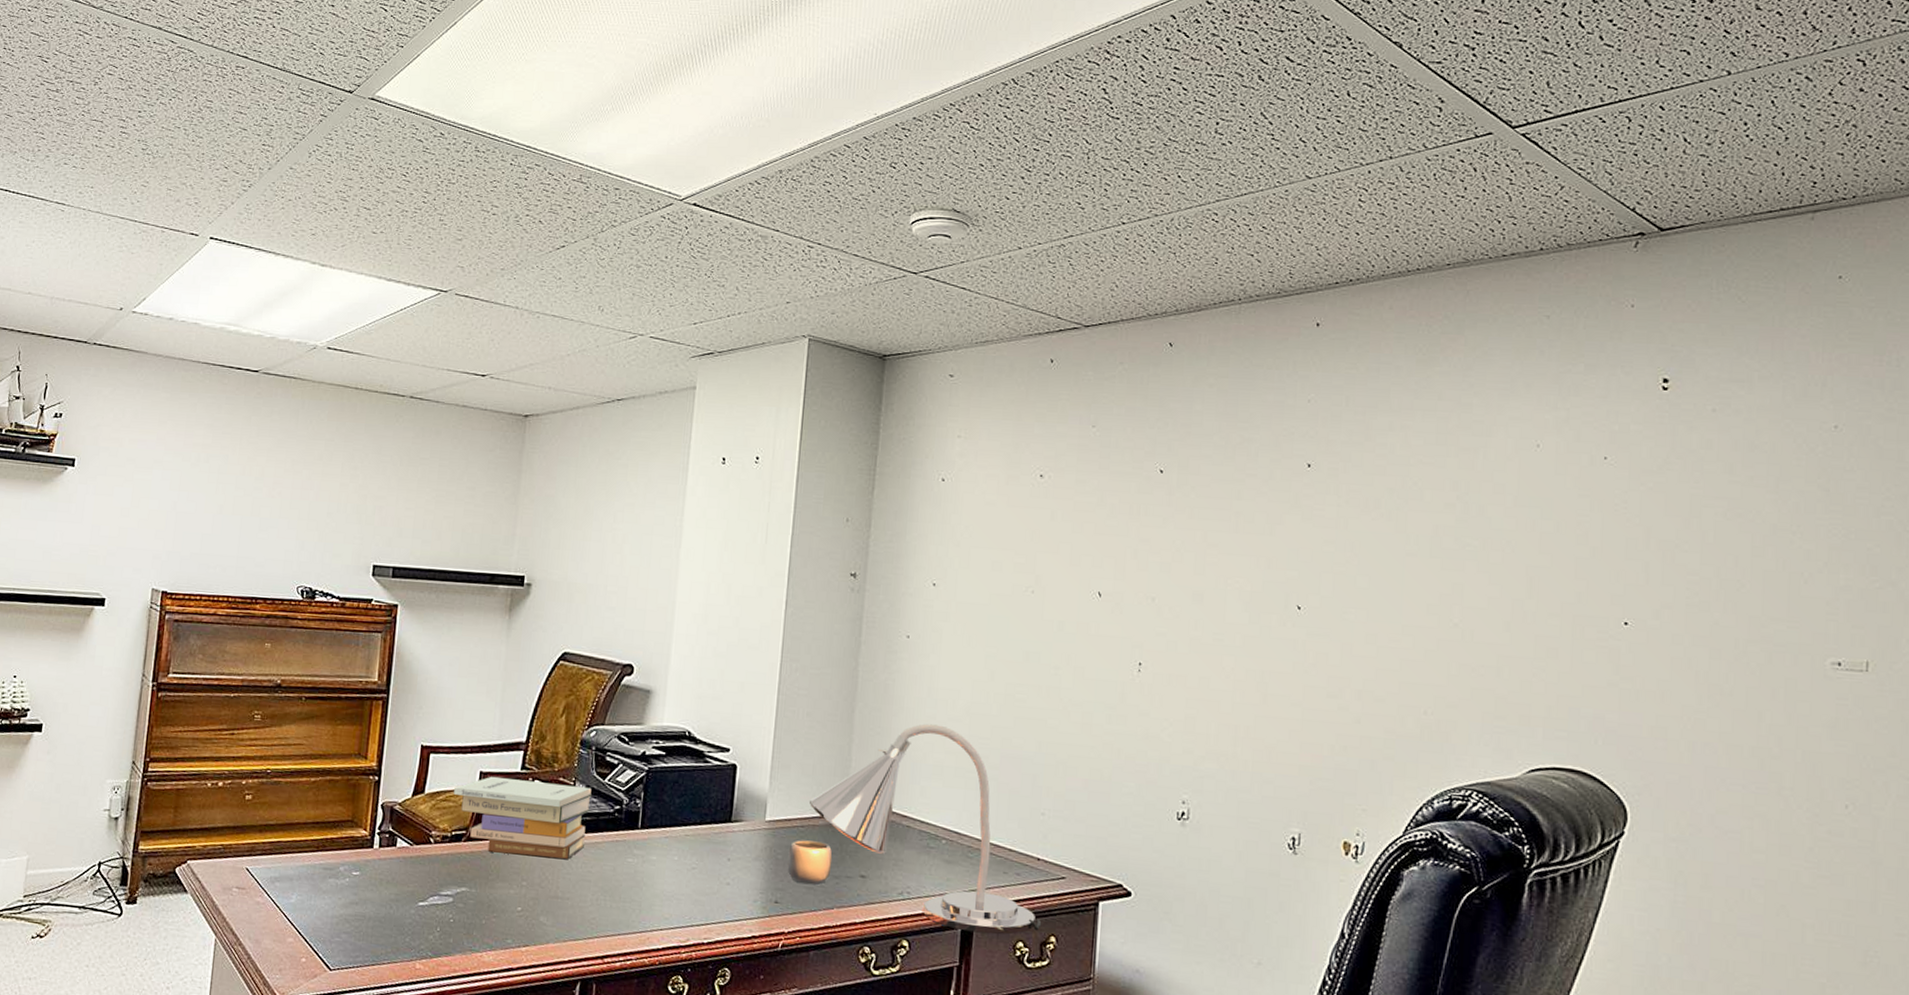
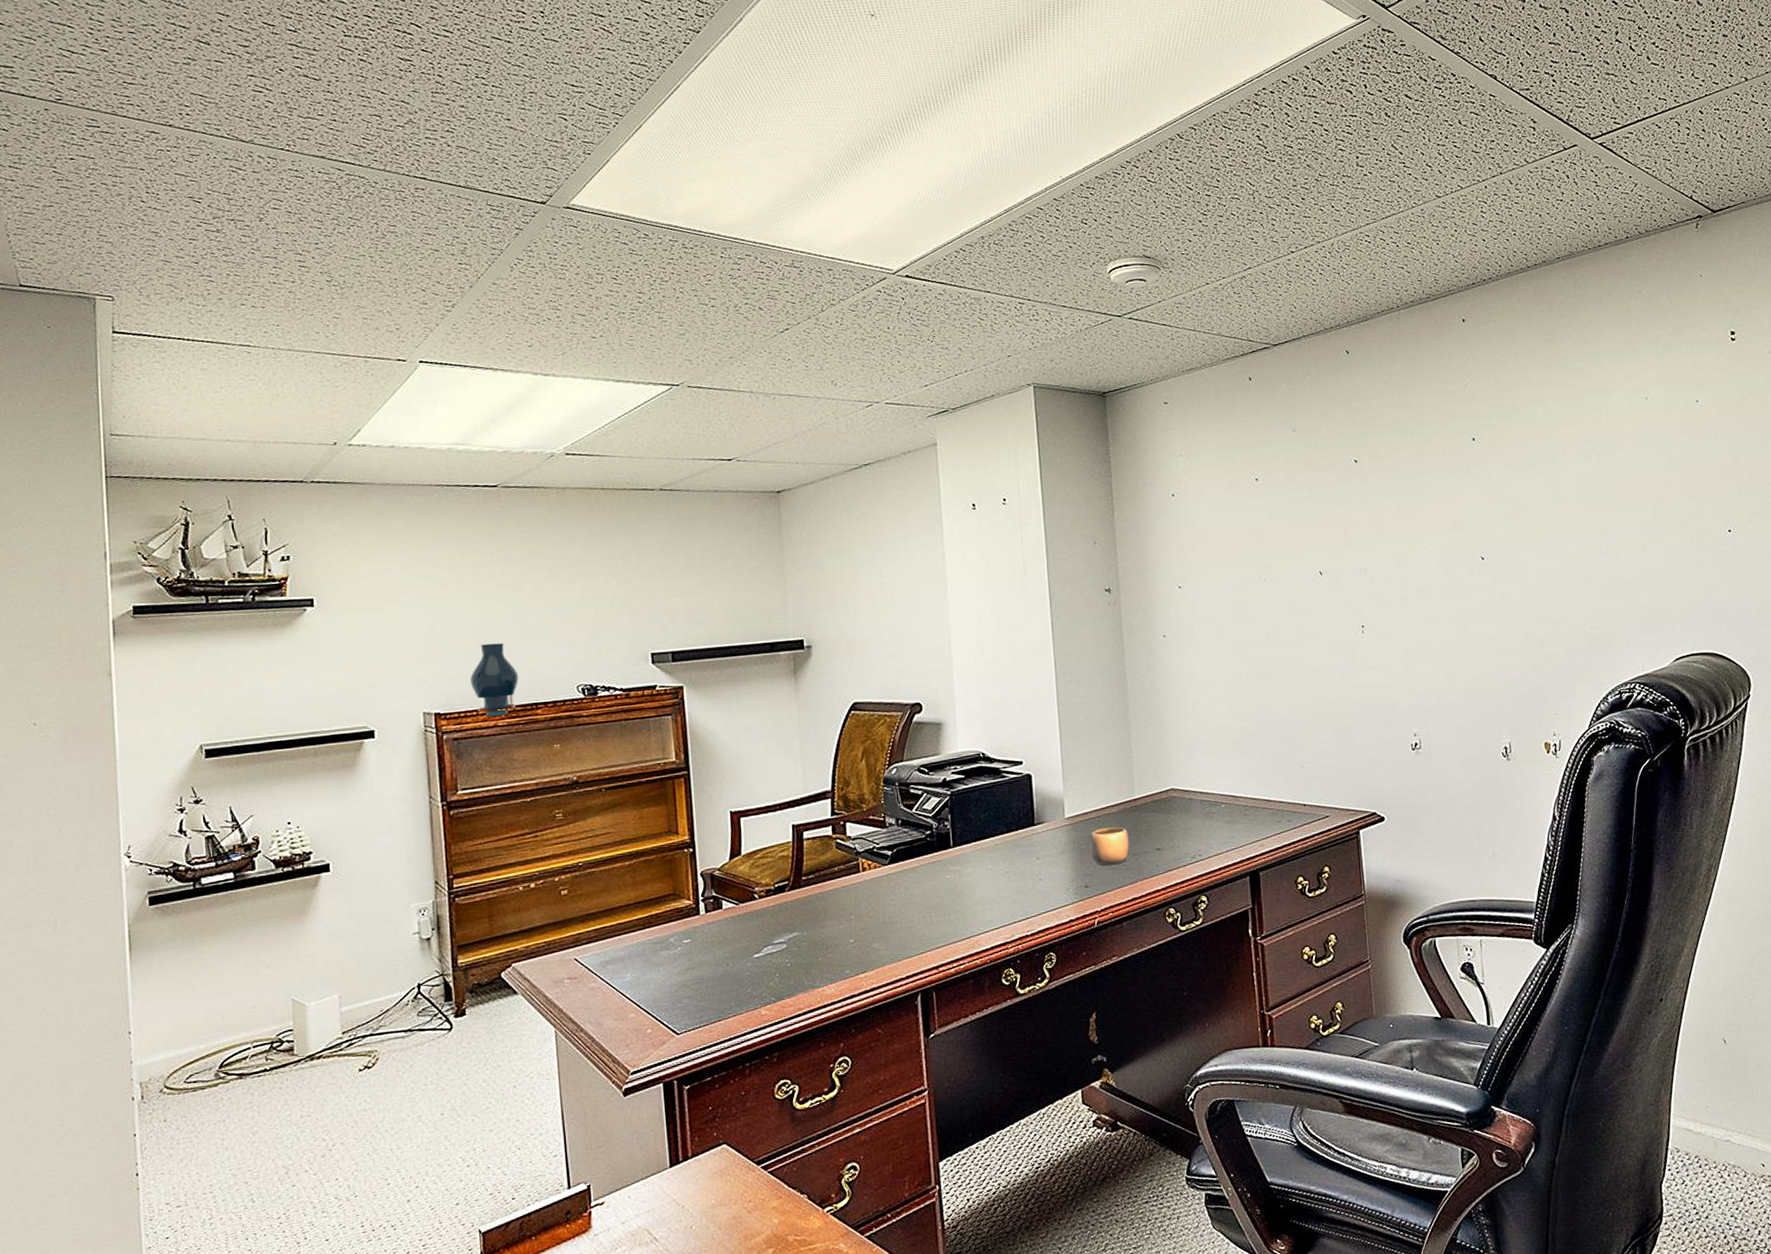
vase: none [199,529,245,606] -> present [470,643,519,718]
books: present [454,776,593,860] -> none [770,820,904,896]
table lamp: present [808,723,1042,935] -> none [1100,707,1316,878]

